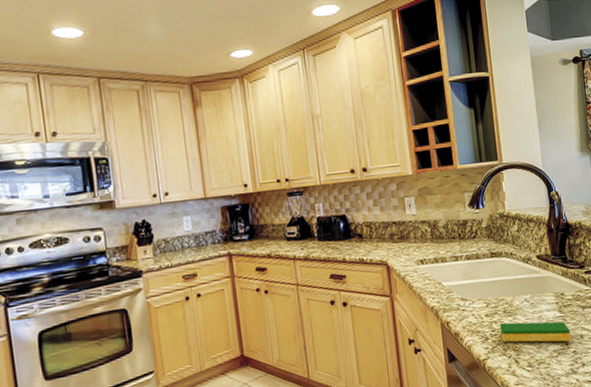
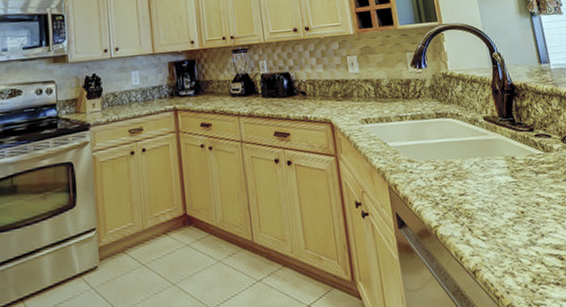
dish sponge: present [500,321,572,343] -> none [450,186,528,210]

